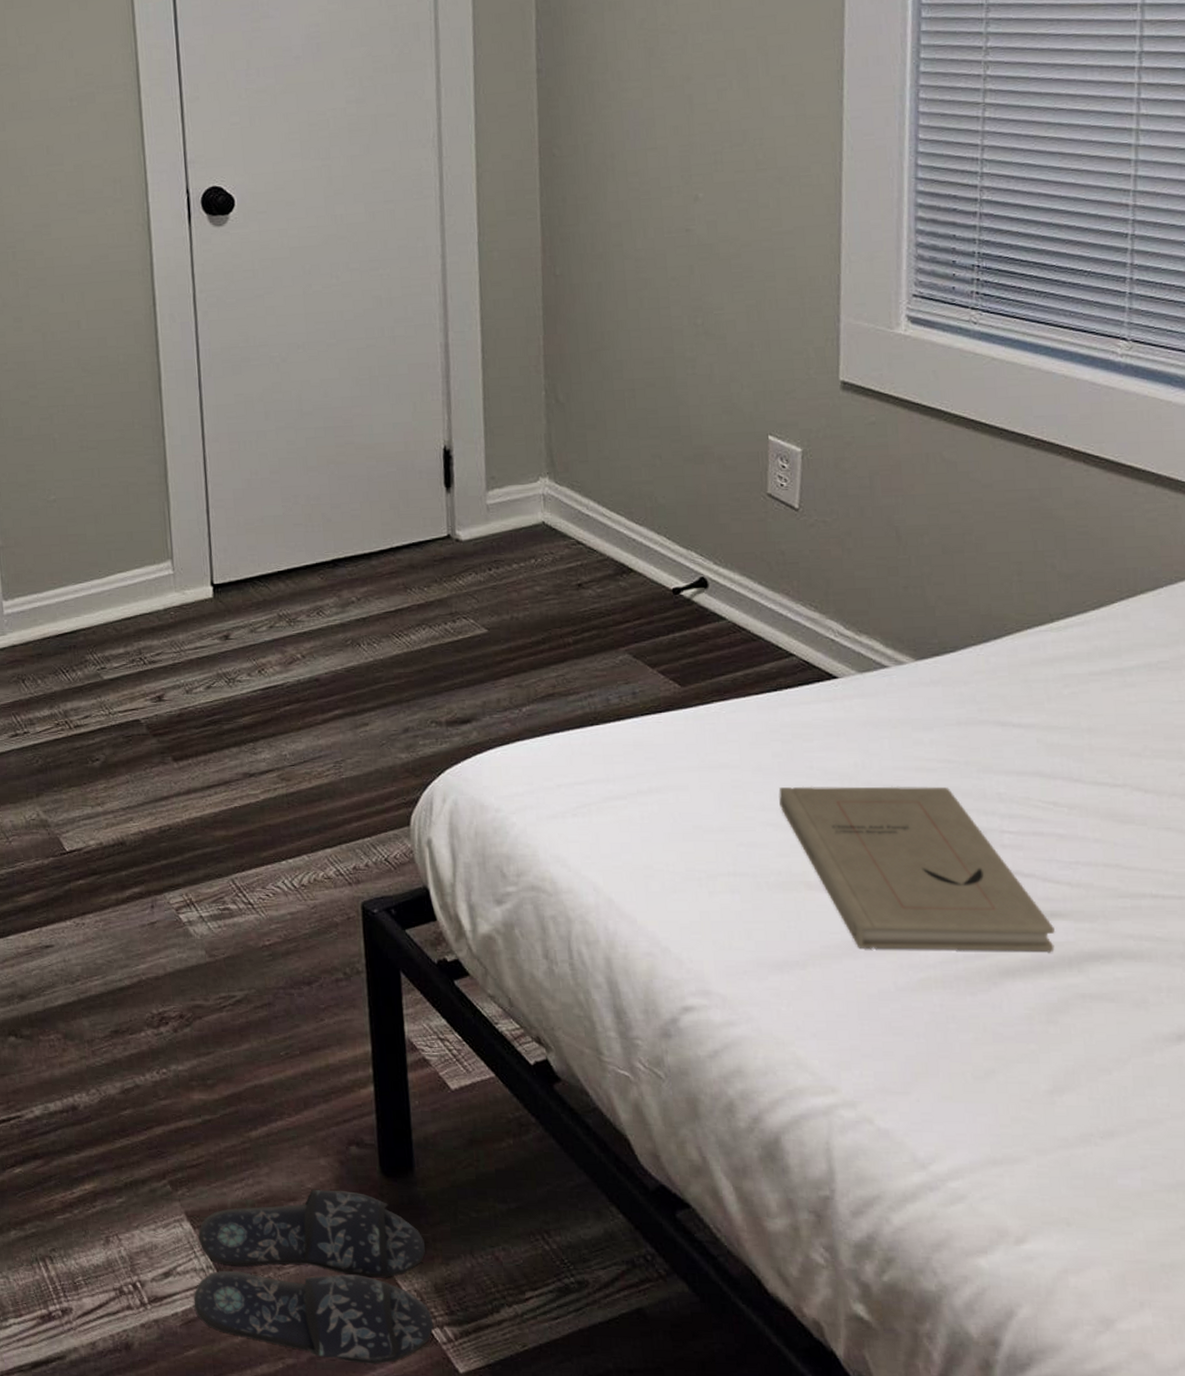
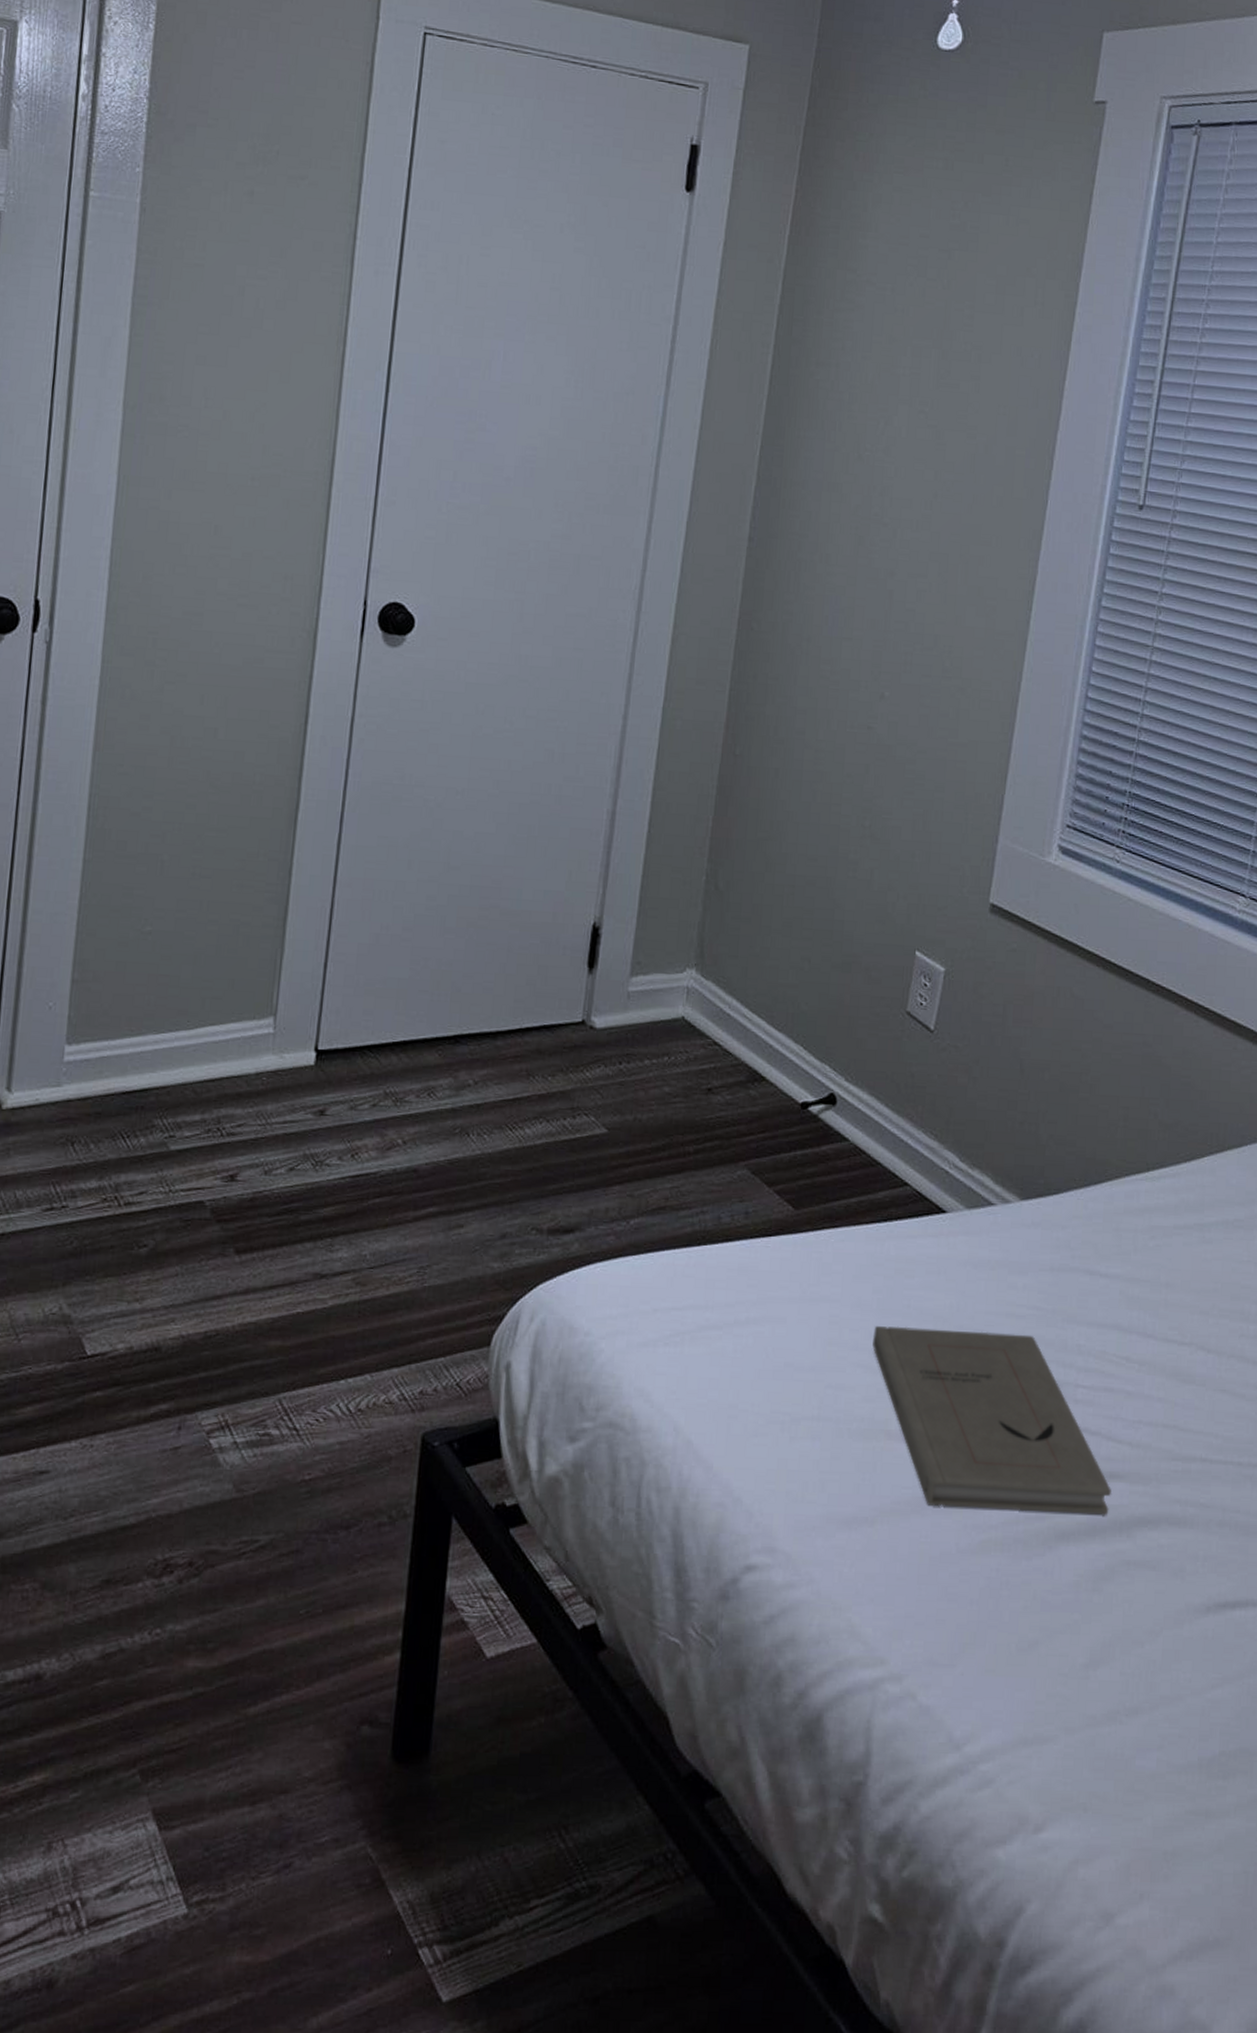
slippers: present [194,1189,434,1364] -> none [143,1778,429,1995]

